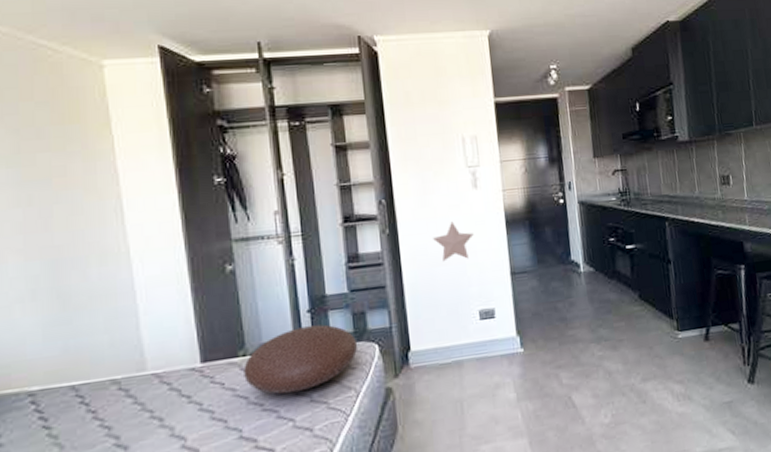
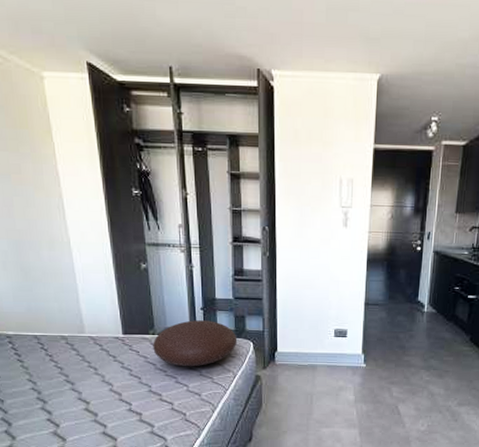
decorative star: present [433,221,474,262] -> none [304,253,339,287]

